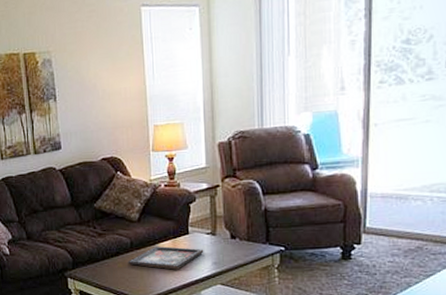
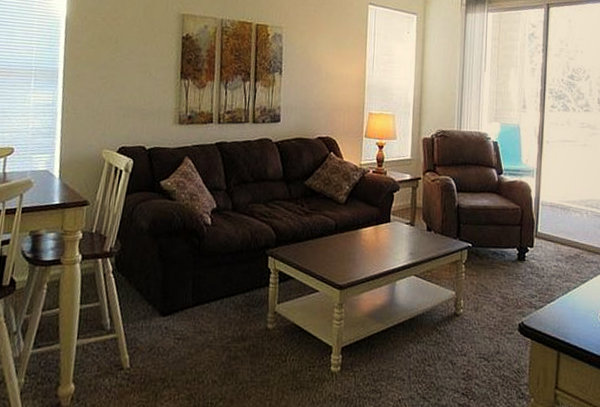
decorative tray: present [128,246,204,270] -> none [330,231,403,257]

